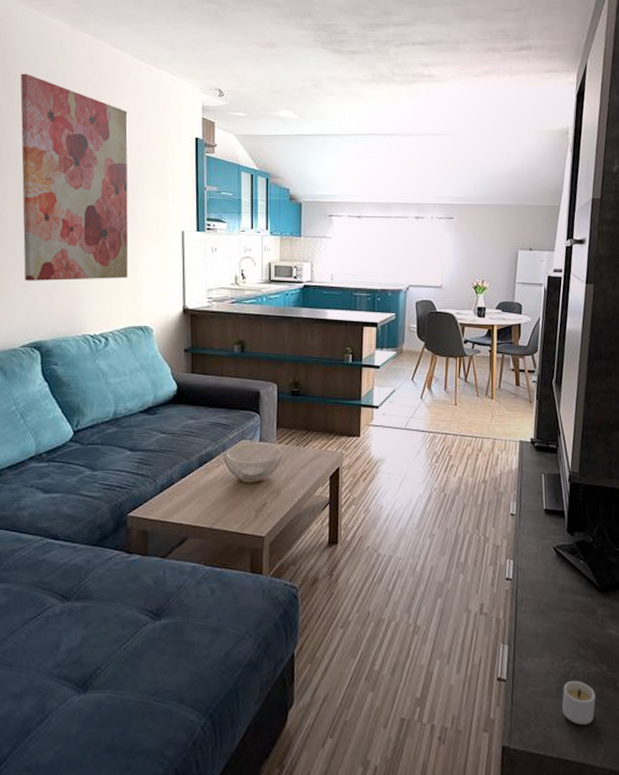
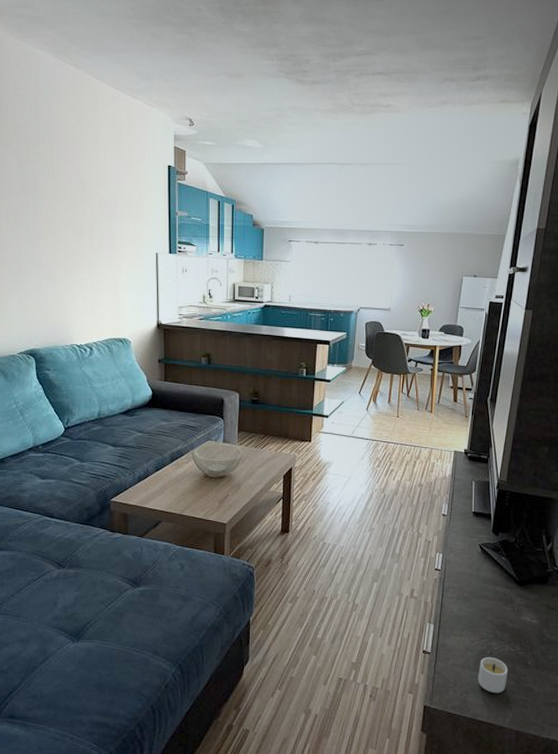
wall art: present [20,73,129,281] -> none [11,103,109,296]

